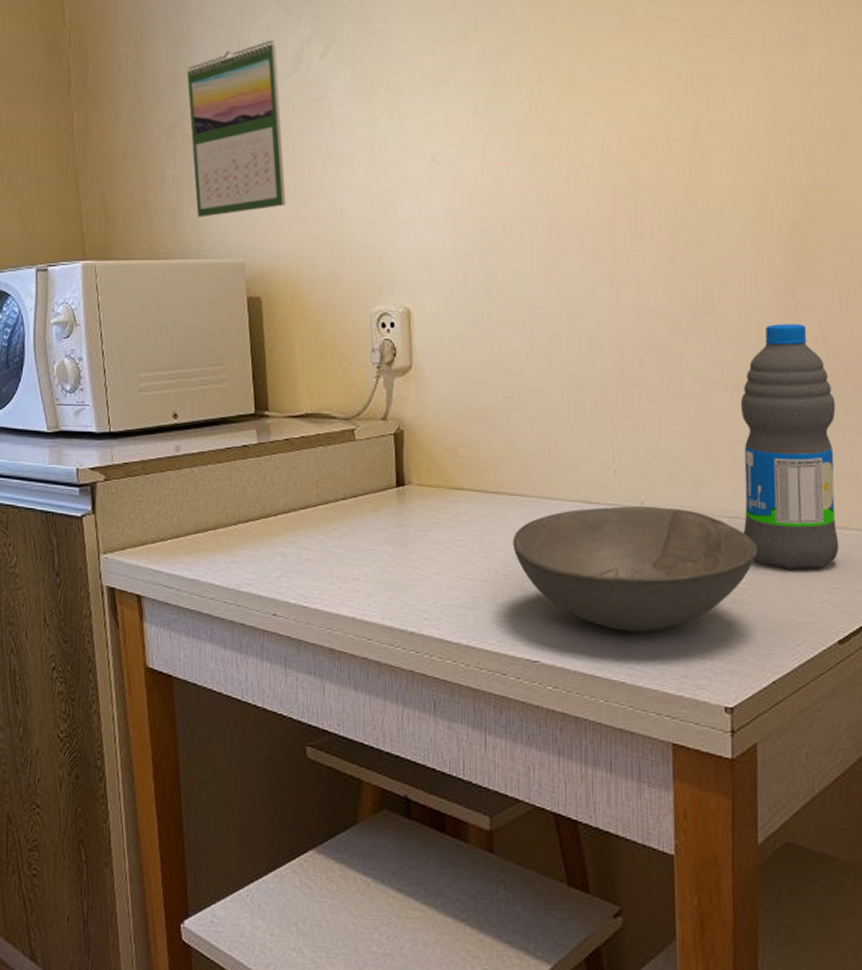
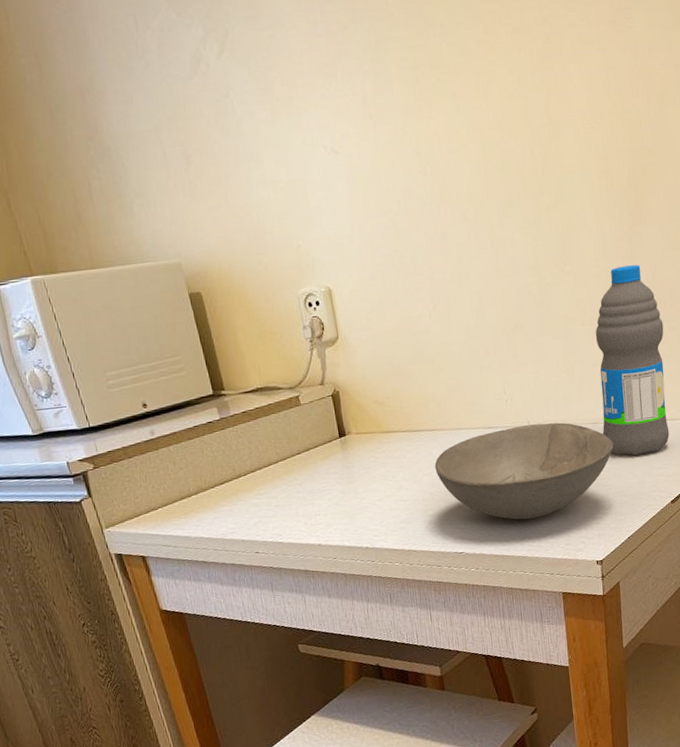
calendar: present [187,40,286,217] -> none [91,42,208,225]

